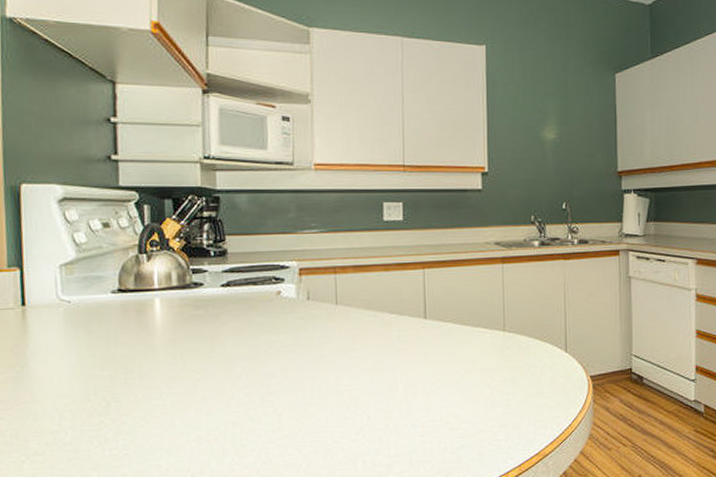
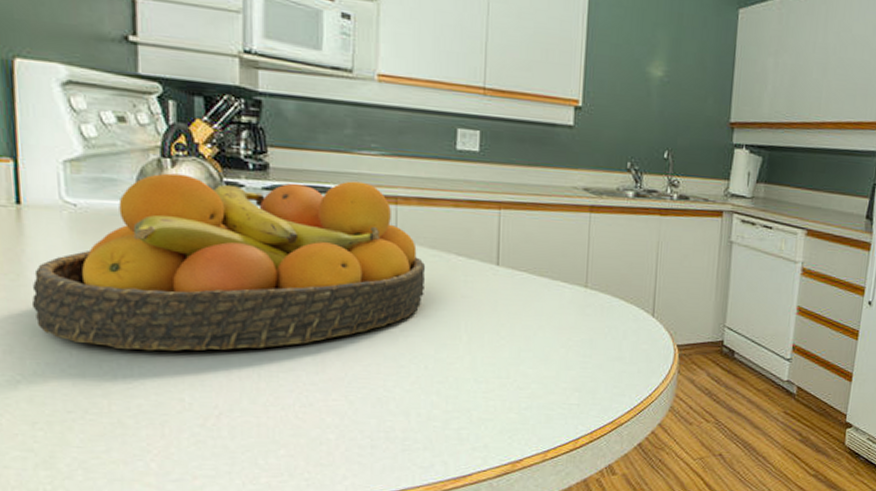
fruit bowl: none [34,257,364,425] -> present [31,173,426,351]

